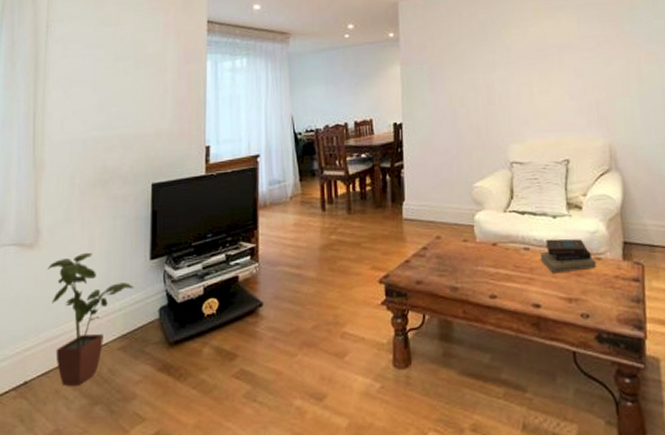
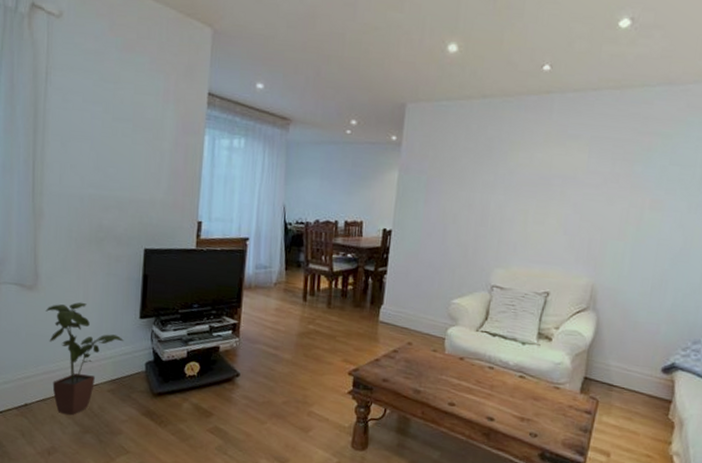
books: present [540,239,597,274] -> none [502,362,554,397]

